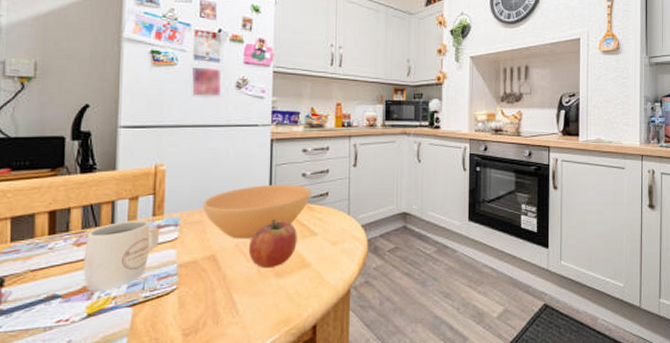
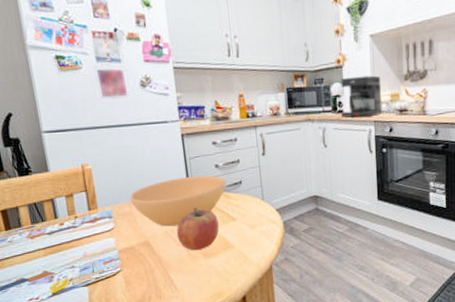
mug: present [83,219,160,291] -> none [37,214,99,275]
coffee maker: none [438,94,479,135] -> present [341,75,383,118]

